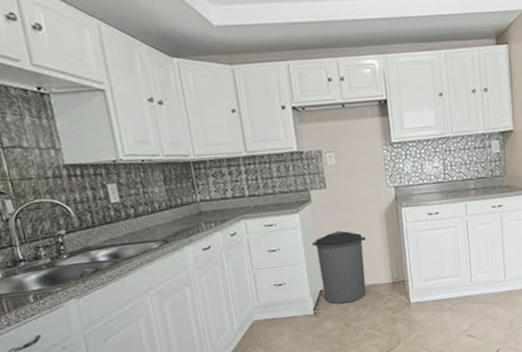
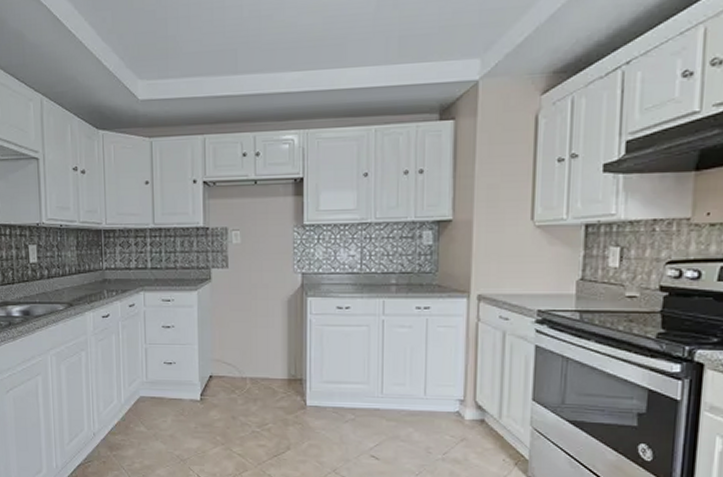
trash can: present [312,230,367,304] -> none [207,314,265,394]

